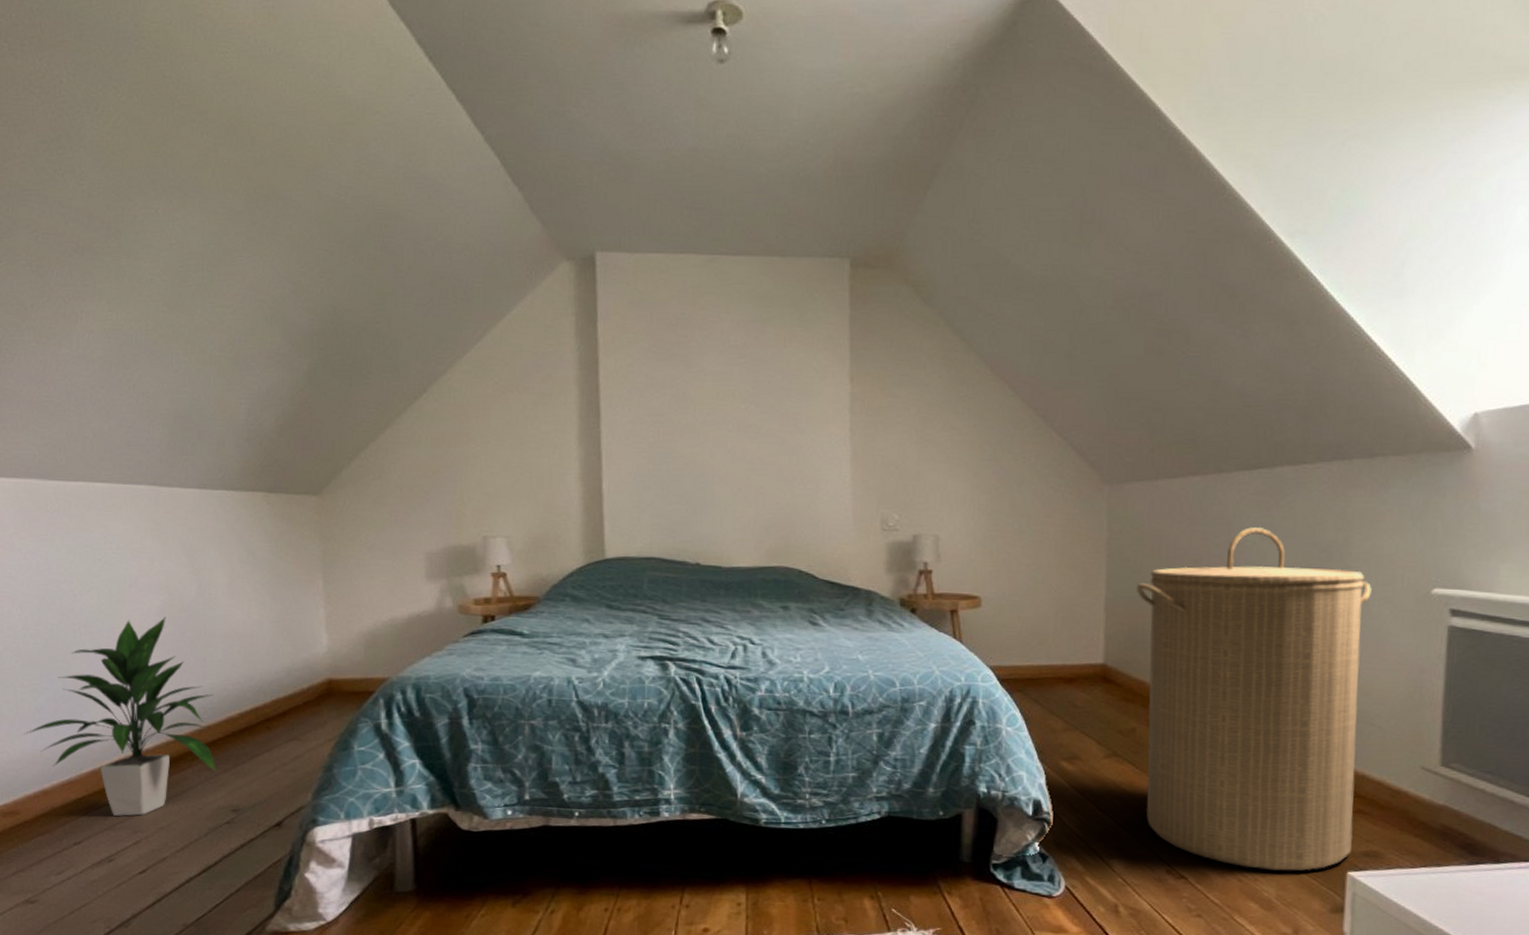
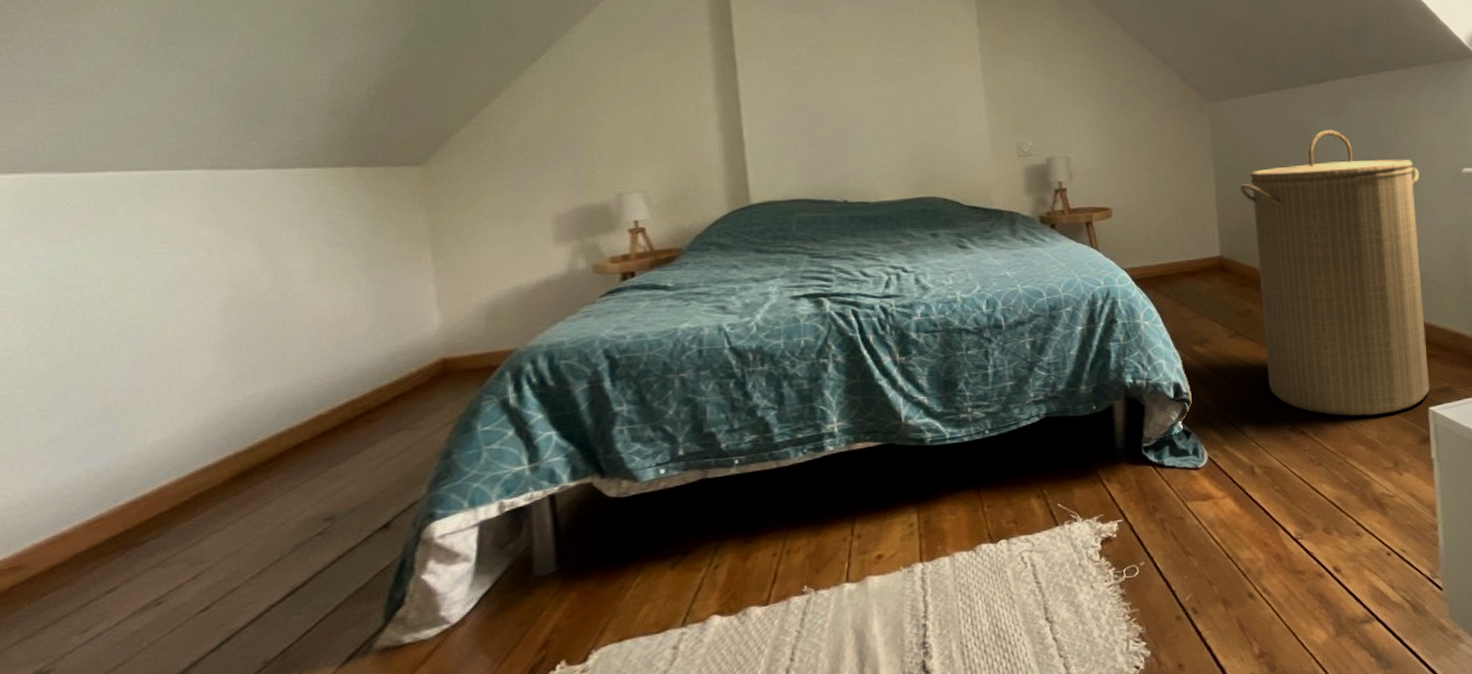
indoor plant: present [24,617,216,816] -> none [31,313,302,550]

